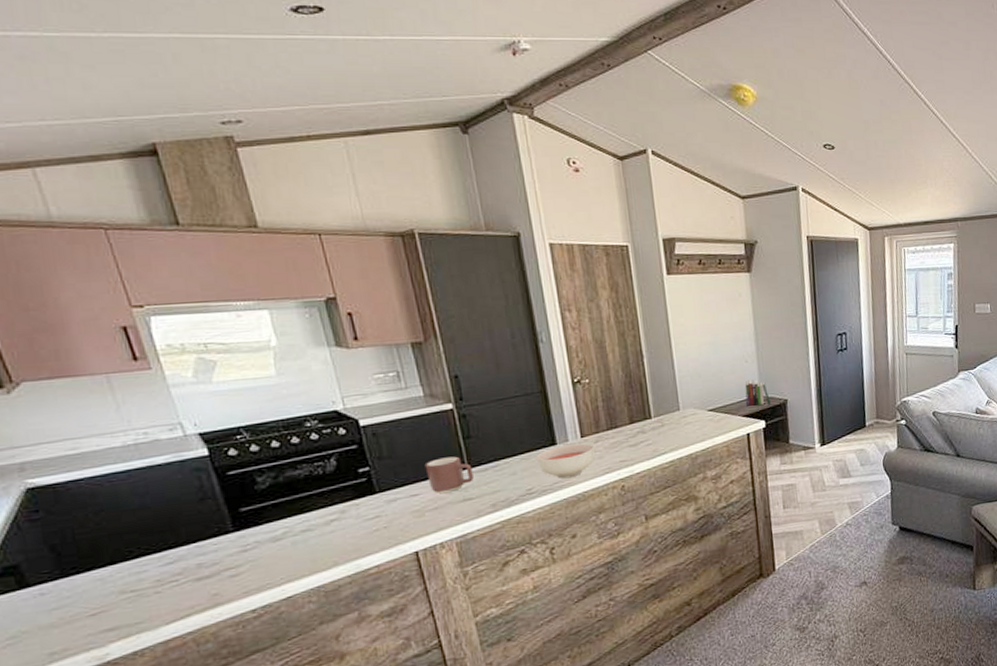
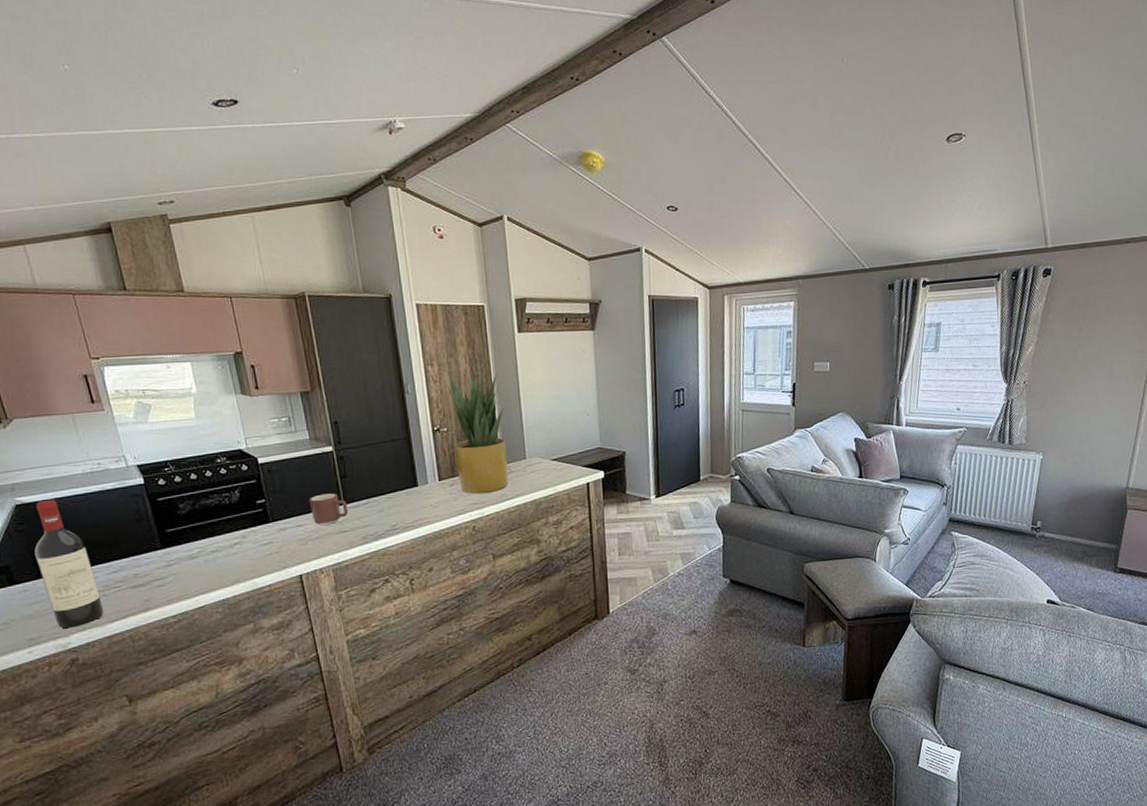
wine bottle: none [55,479,157,638] -> present [34,499,104,629]
bowl: present [536,443,595,479] -> none [400,486,450,517]
planter: none [583,319,661,450] -> present [443,374,509,494]
books: present [745,379,771,406] -> none [586,432,610,457]

